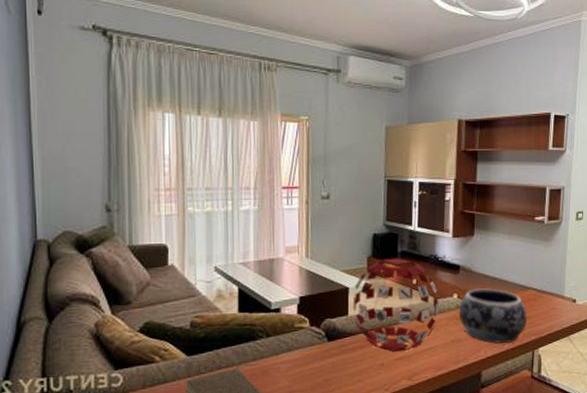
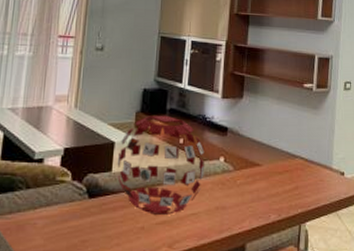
decorative bowl: present [458,288,528,344] -> none [224,153,295,214]

